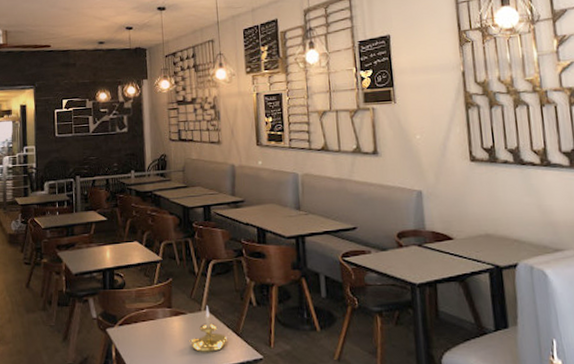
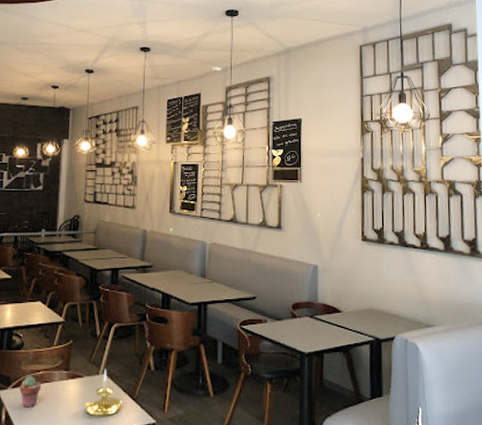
potted succulent: none [126,314,146,344] -> present [20,376,41,408]

